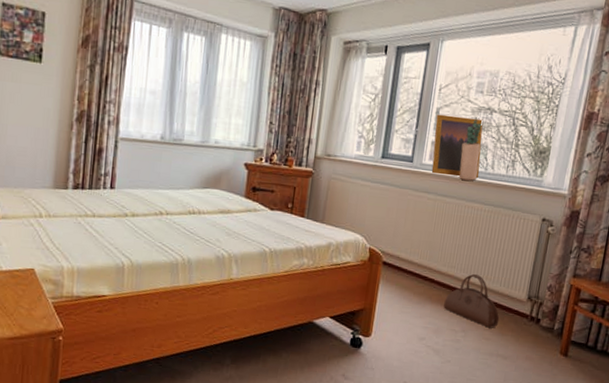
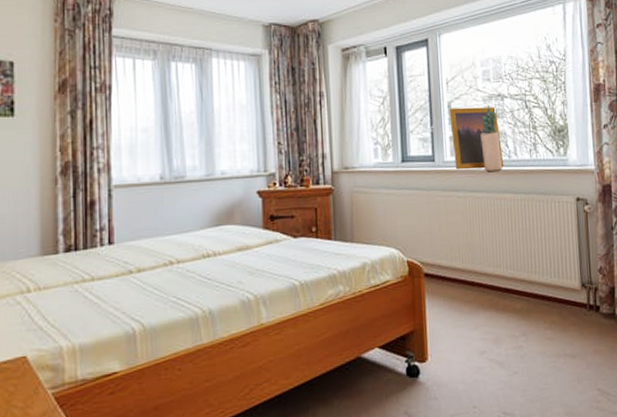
handbag: present [443,273,500,328] -> none [497,269,558,326]

